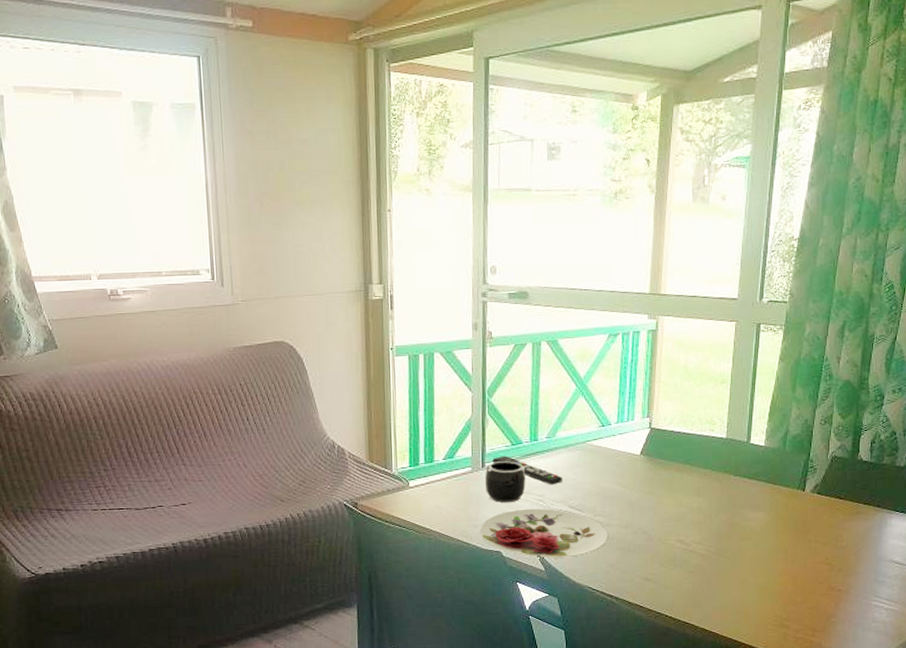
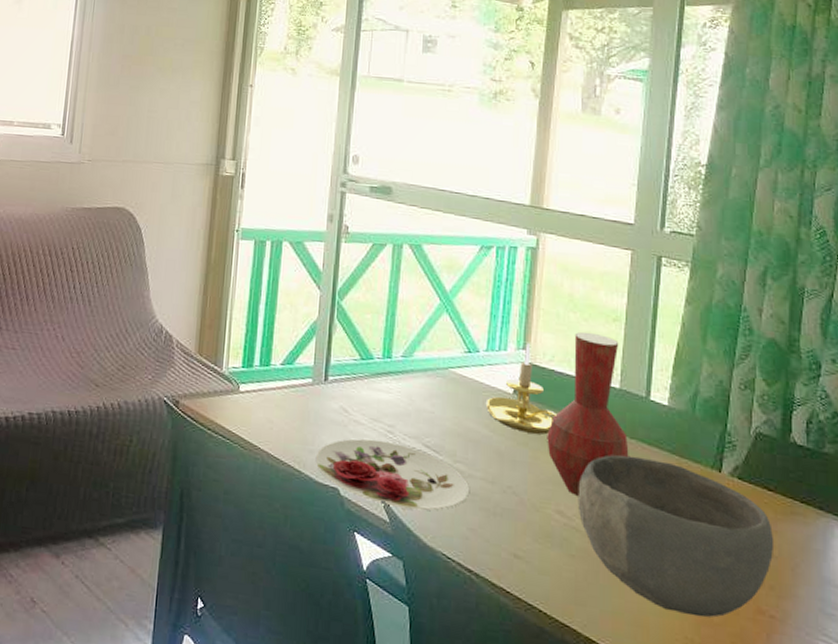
mug: present [484,461,526,503] -> none [326,376,375,429]
remote control: present [492,455,563,485] -> none [337,370,419,415]
candle holder: none [618,412,676,484] -> present [485,343,556,435]
vase: none [669,395,734,527] -> present [547,332,629,497]
bowl: none [694,489,843,600] -> present [577,454,775,618]

